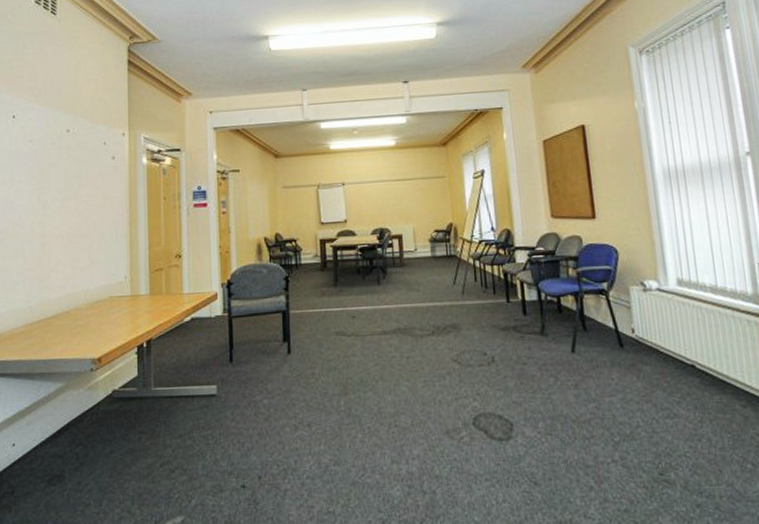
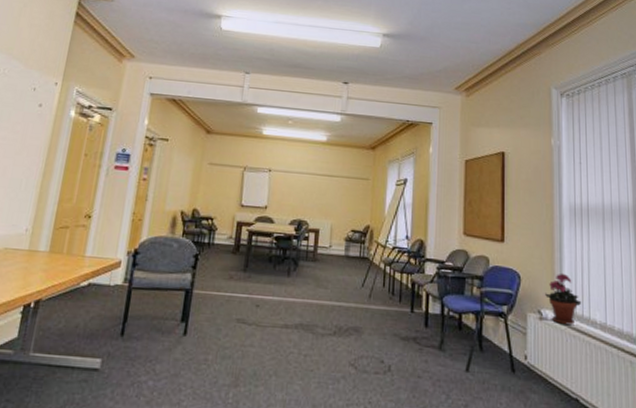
potted plant: none [646,240,688,293] -> present [545,273,582,326]

